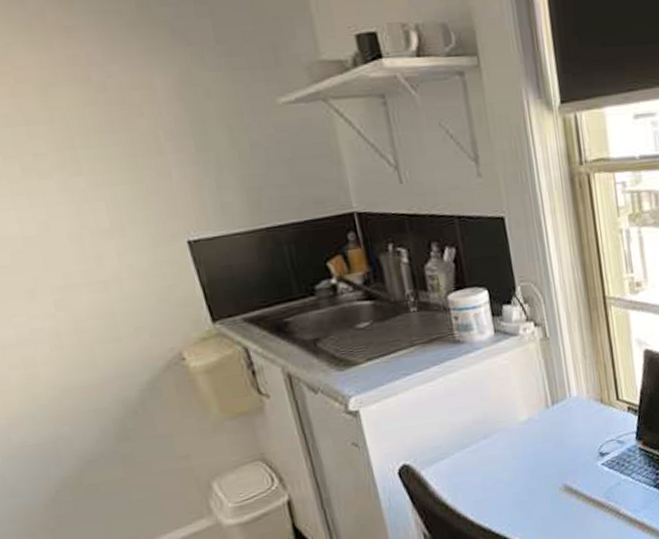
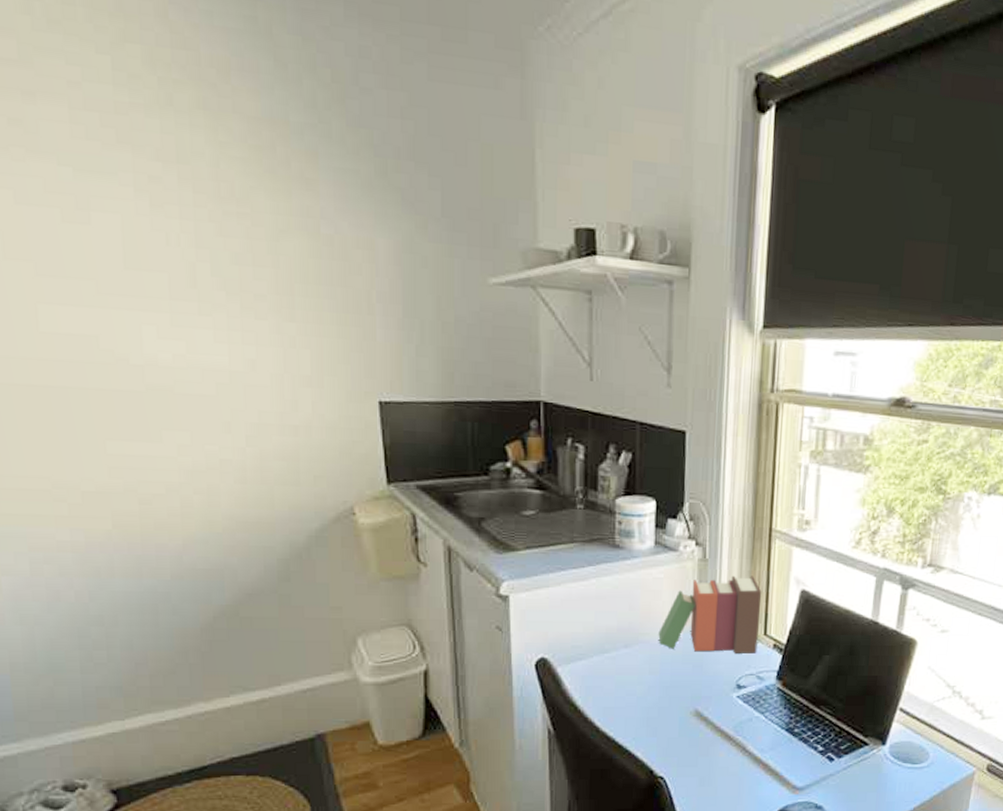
books: none [514,345,613,431] -> present [658,575,762,654]

